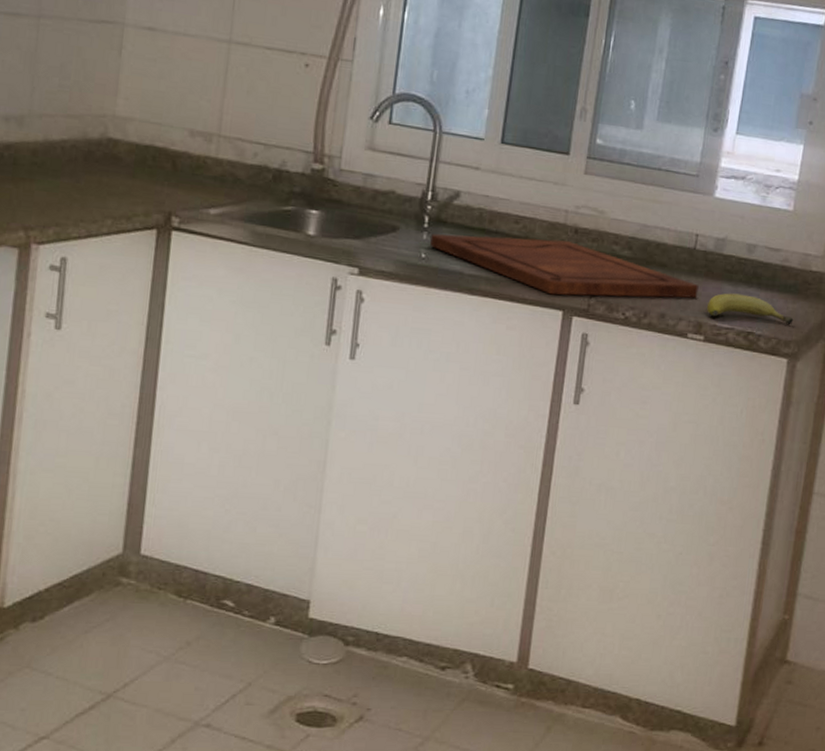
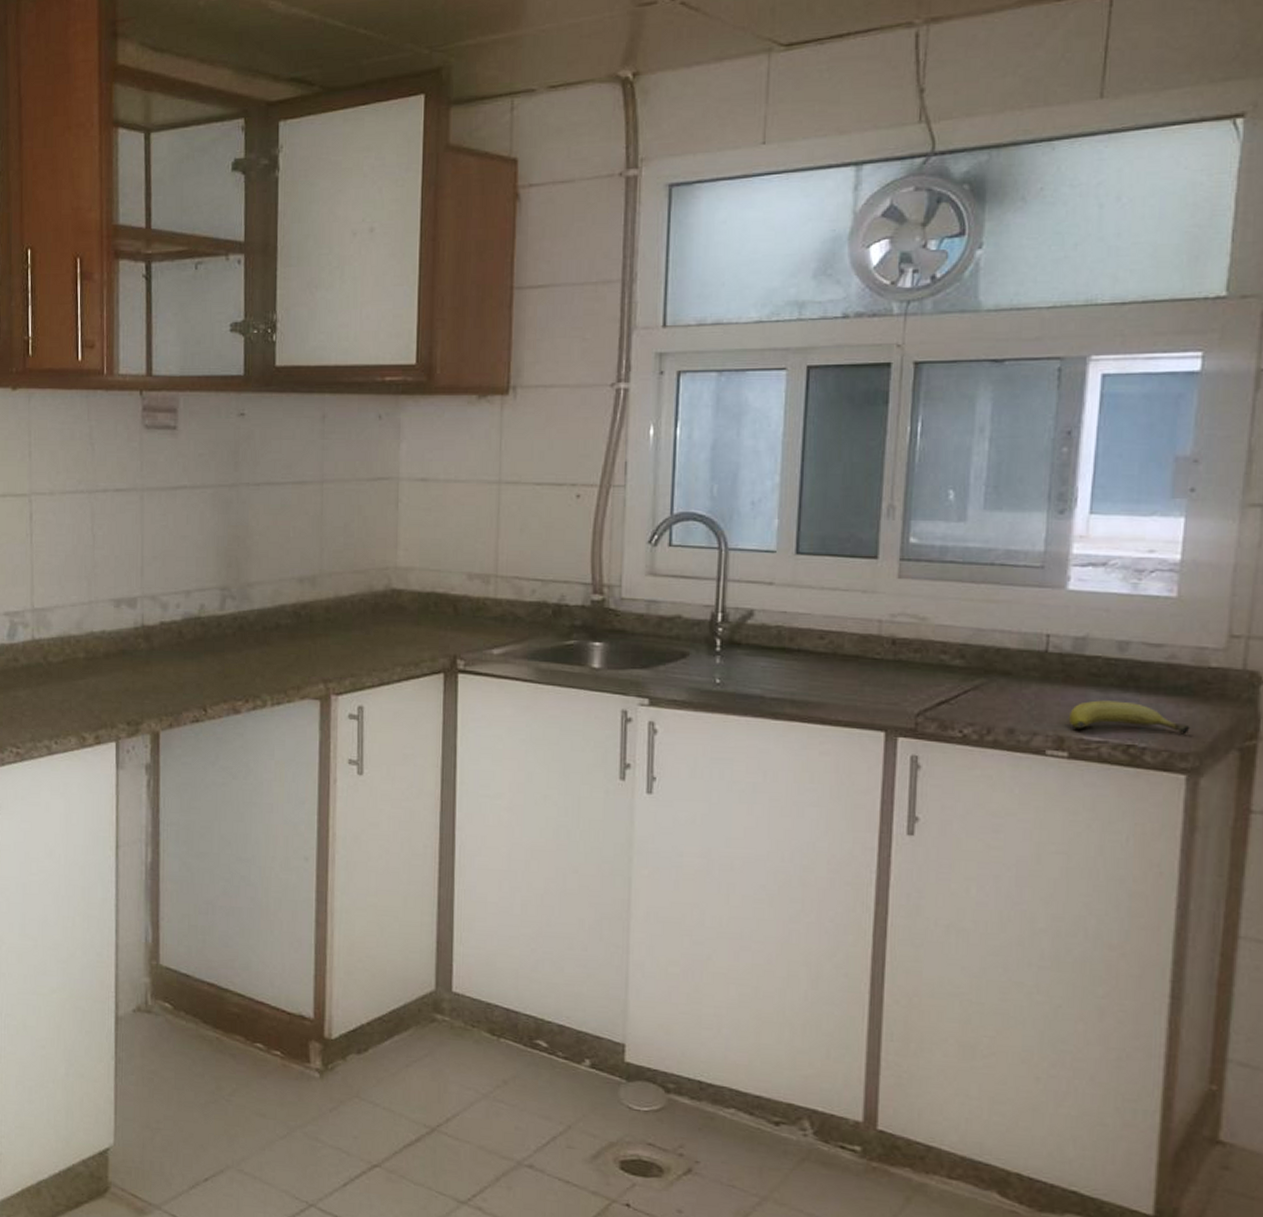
cutting board: present [430,234,699,298] -> none [725,653,1056,715]

